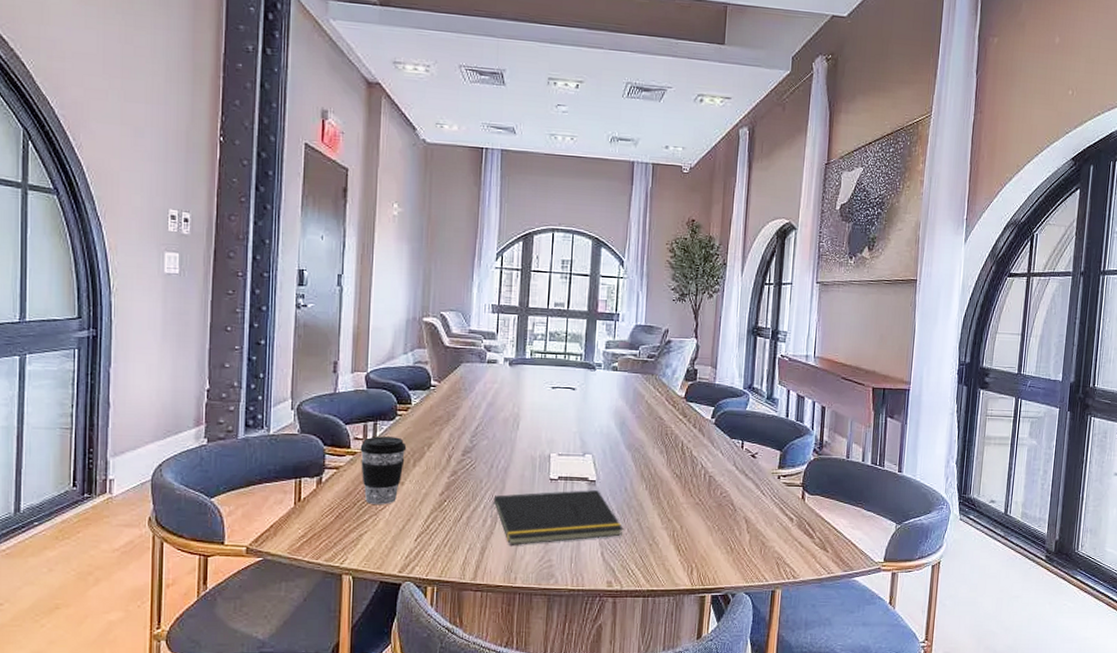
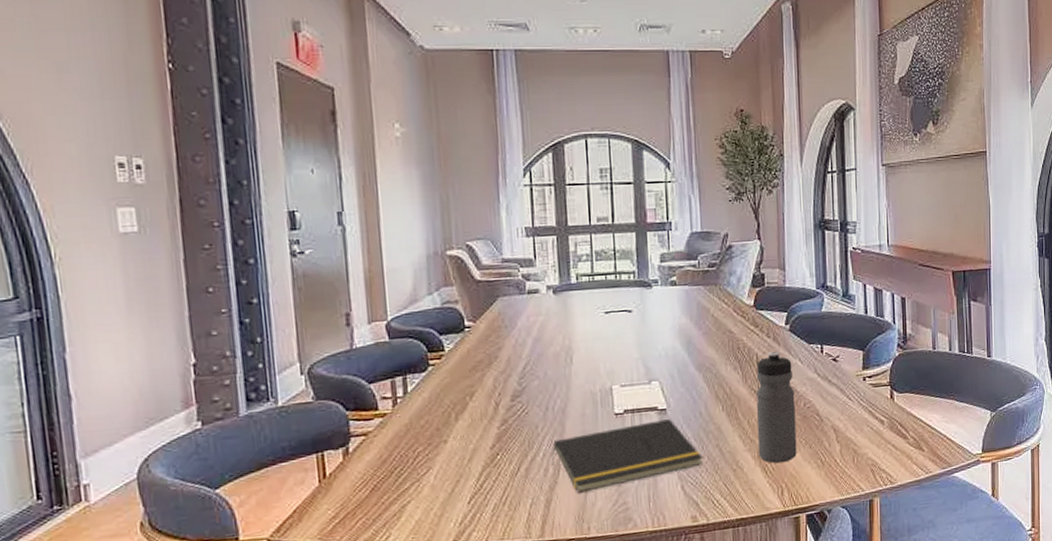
coffee cup: present [360,436,407,504] -> none [390,390,445,470]
water bottle: none [673,442,714,545] -> present [755,351,797,463]

